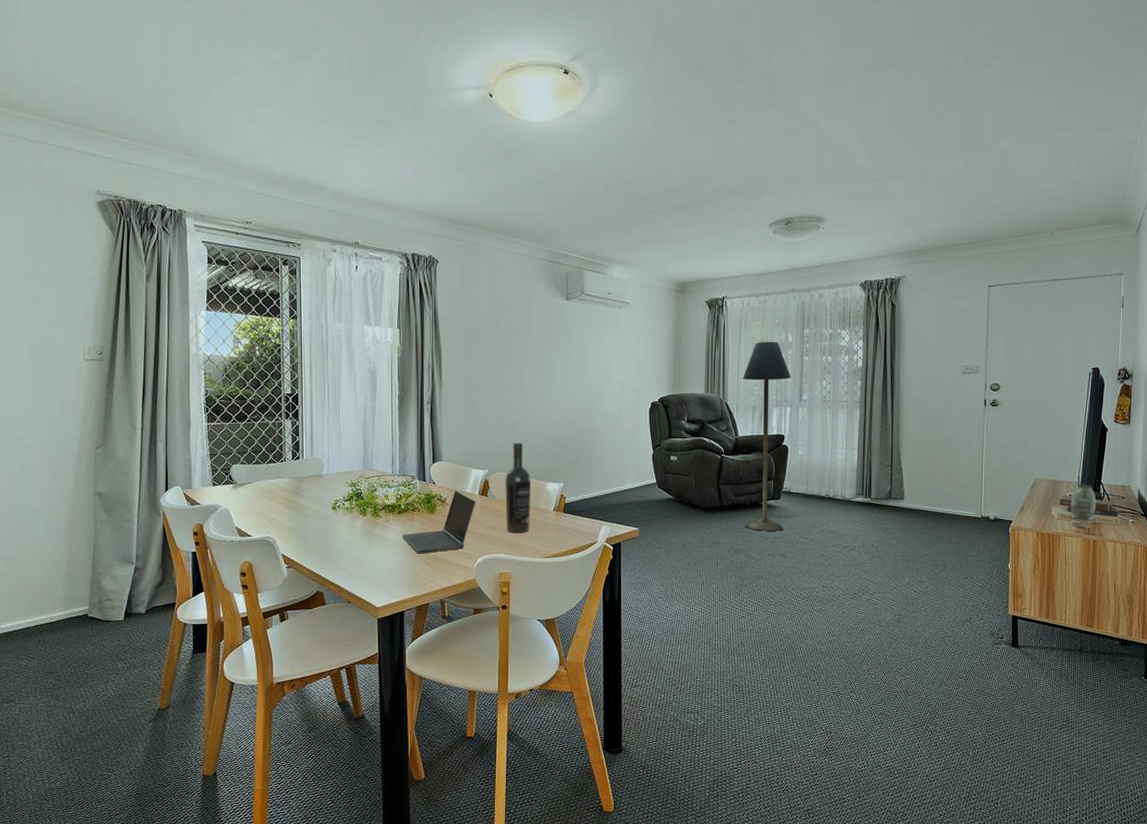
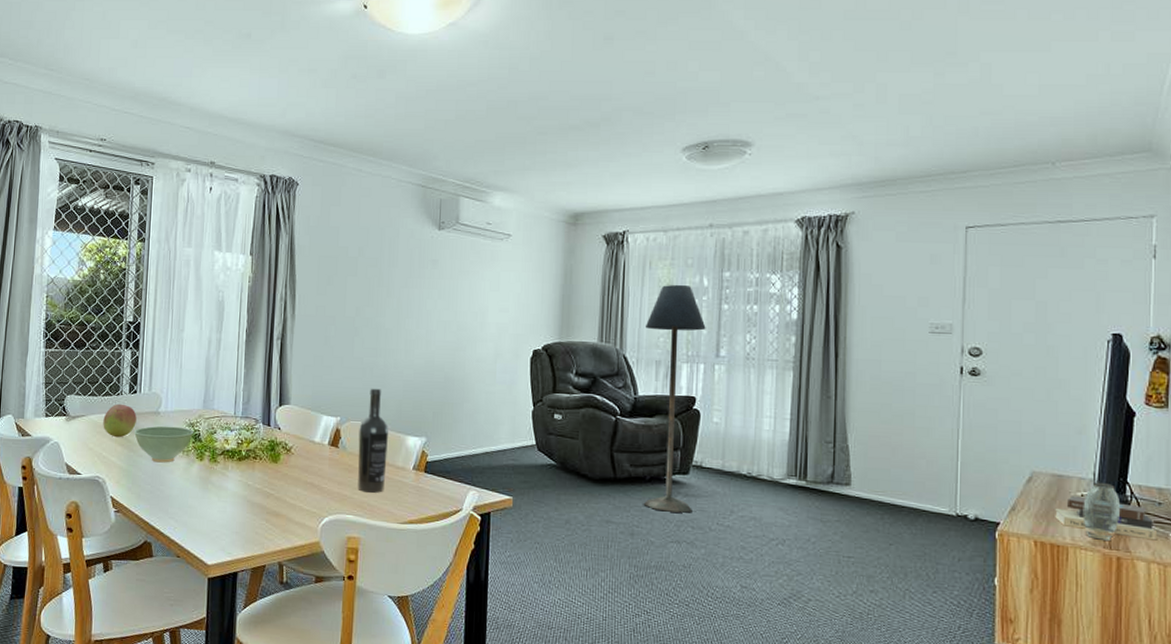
fruit: none [269,469,301,501] -> present [103,403,137,438]
bowl: none [300,487,356,521] -> present [134,426,194,463]
laptop computer: present [402,491,476,554] -> none [240,439,325,508]

